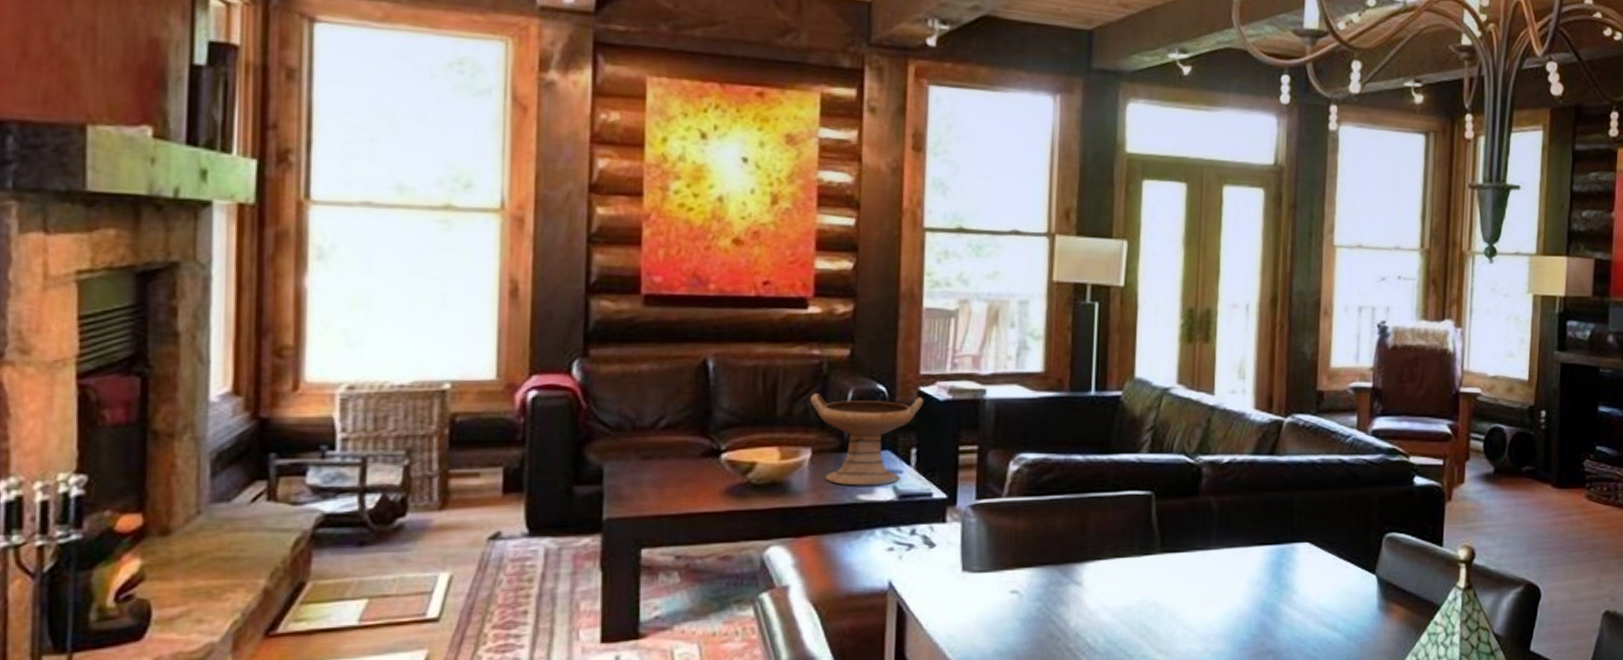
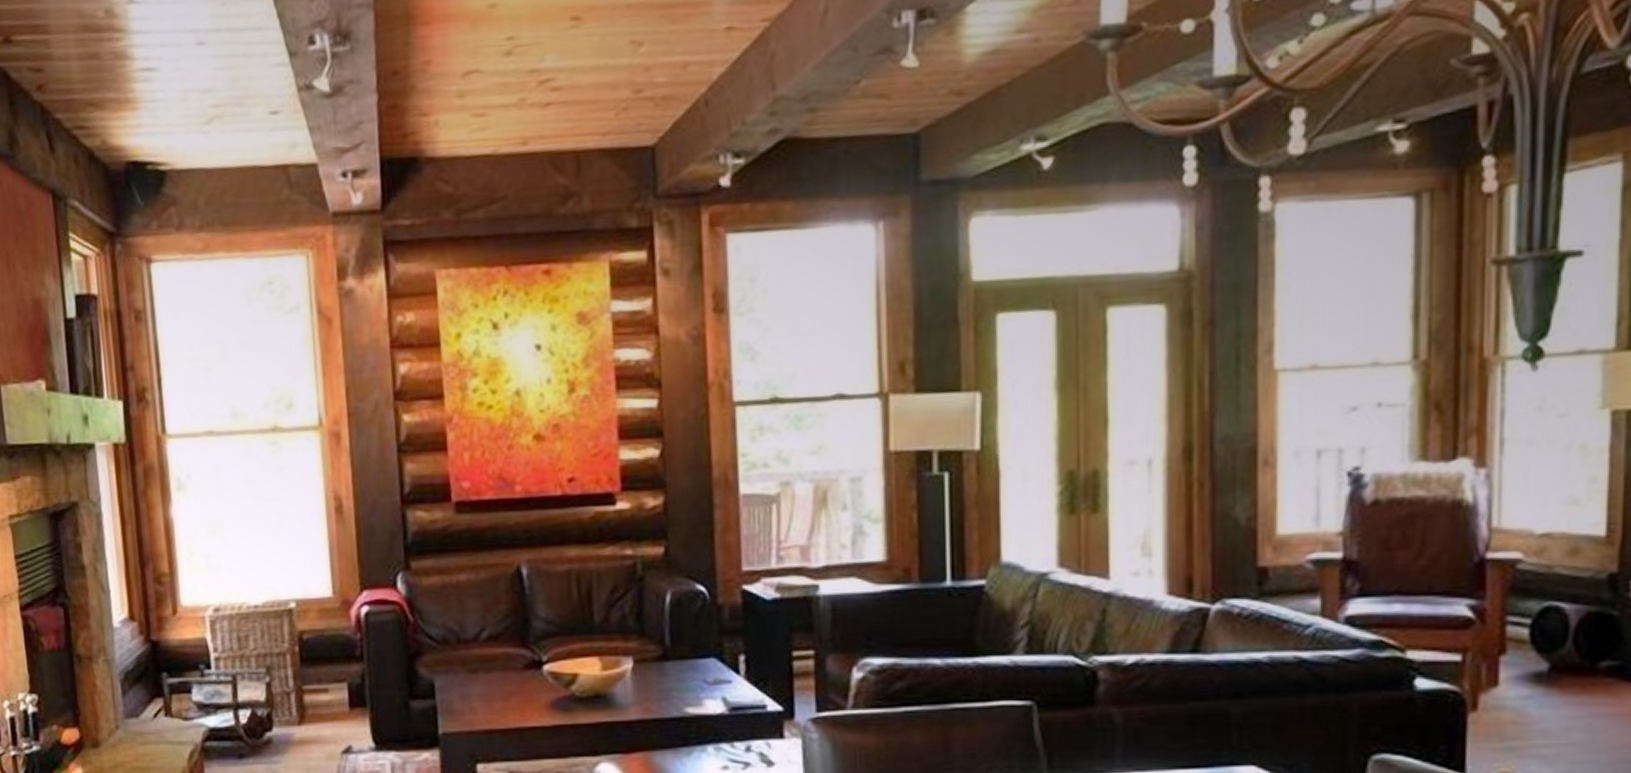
decorative bowl: present [810,393,924,486] -> none [626,597,749,698]

